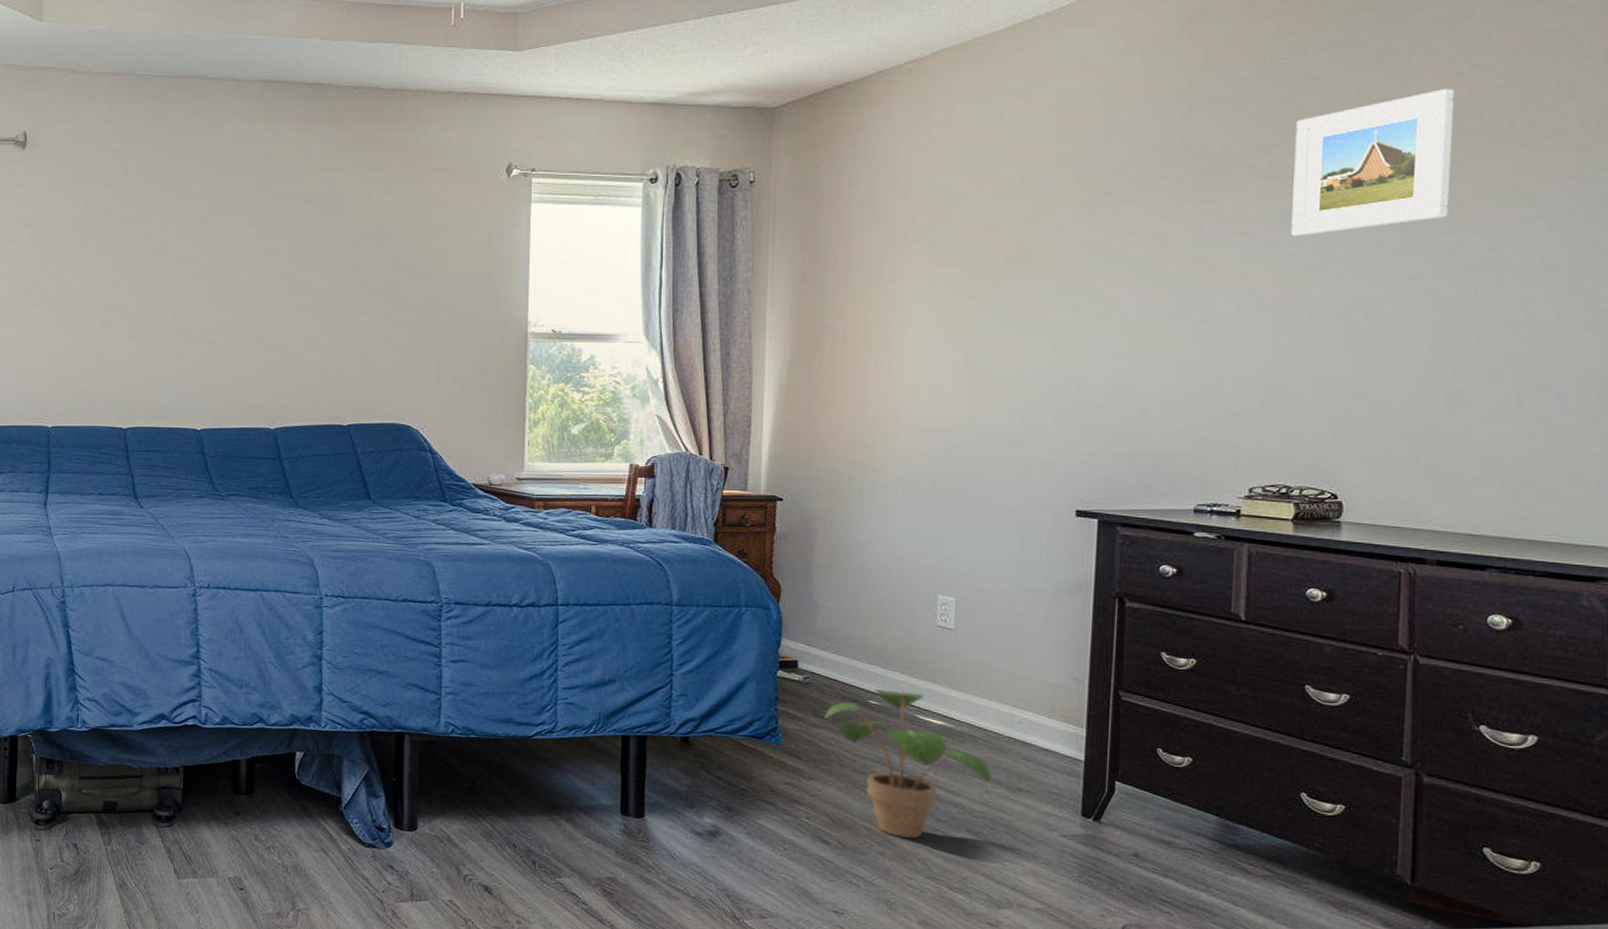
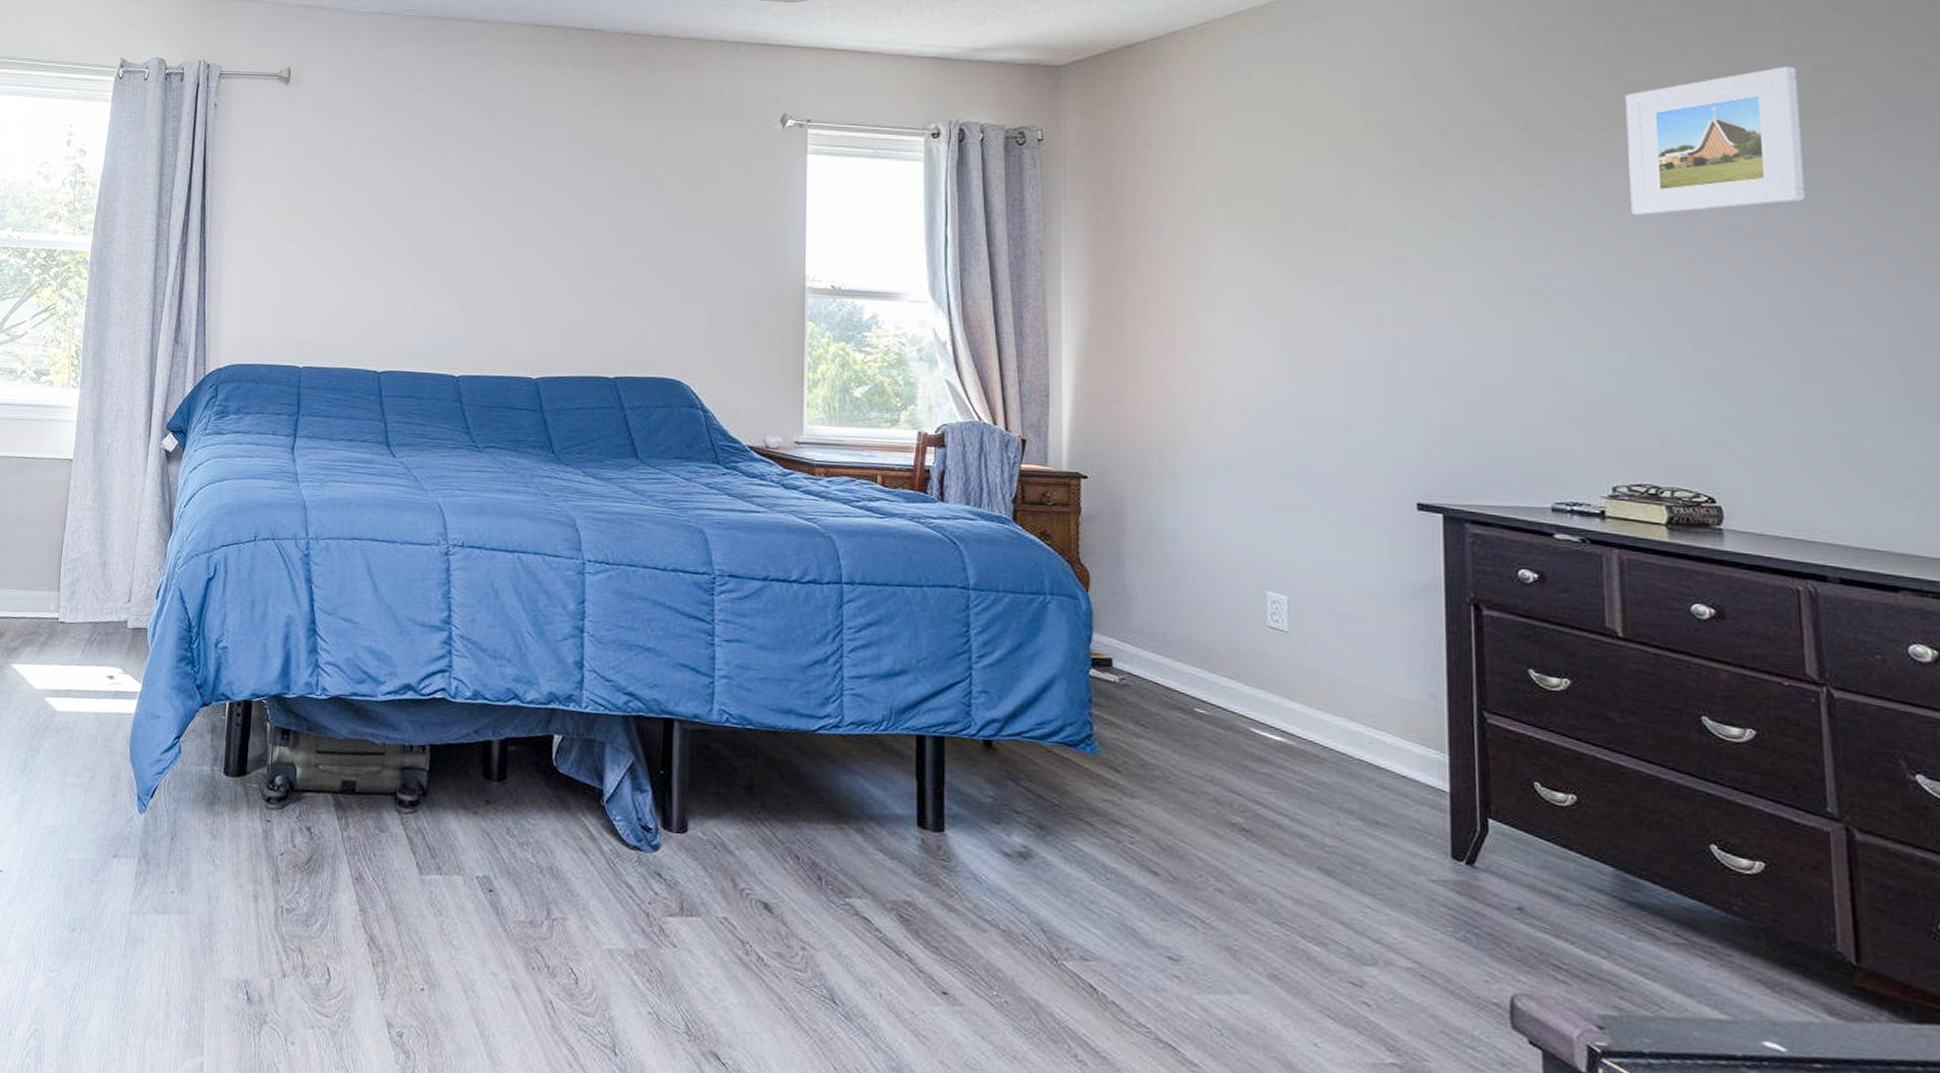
potted plant: present [823,689,992,838] -> none [1144,696,1343,874]

